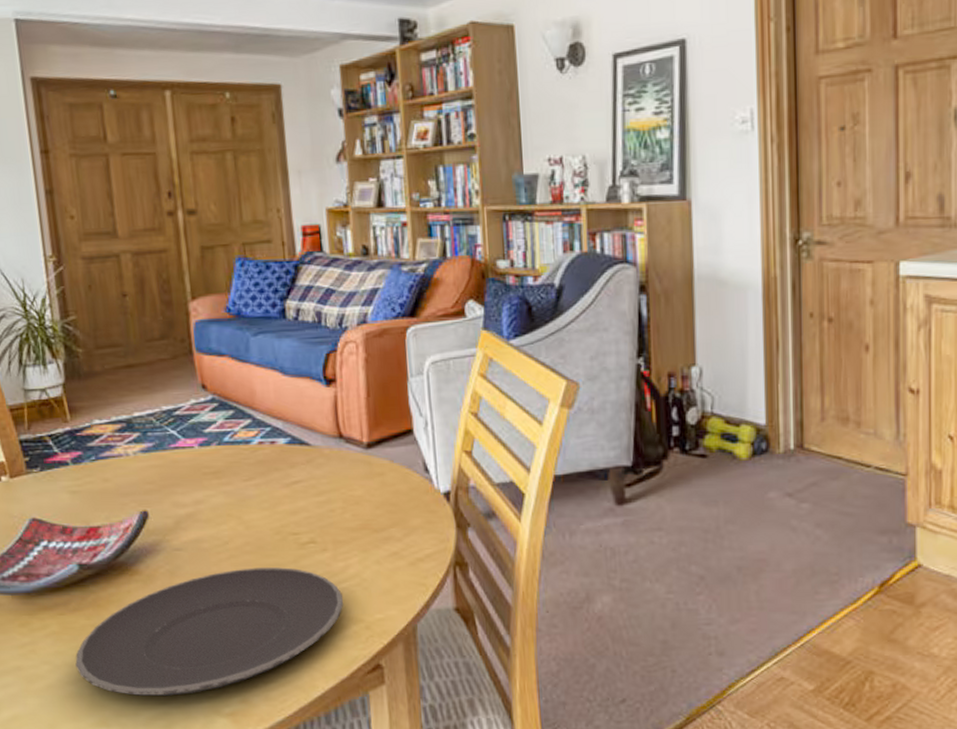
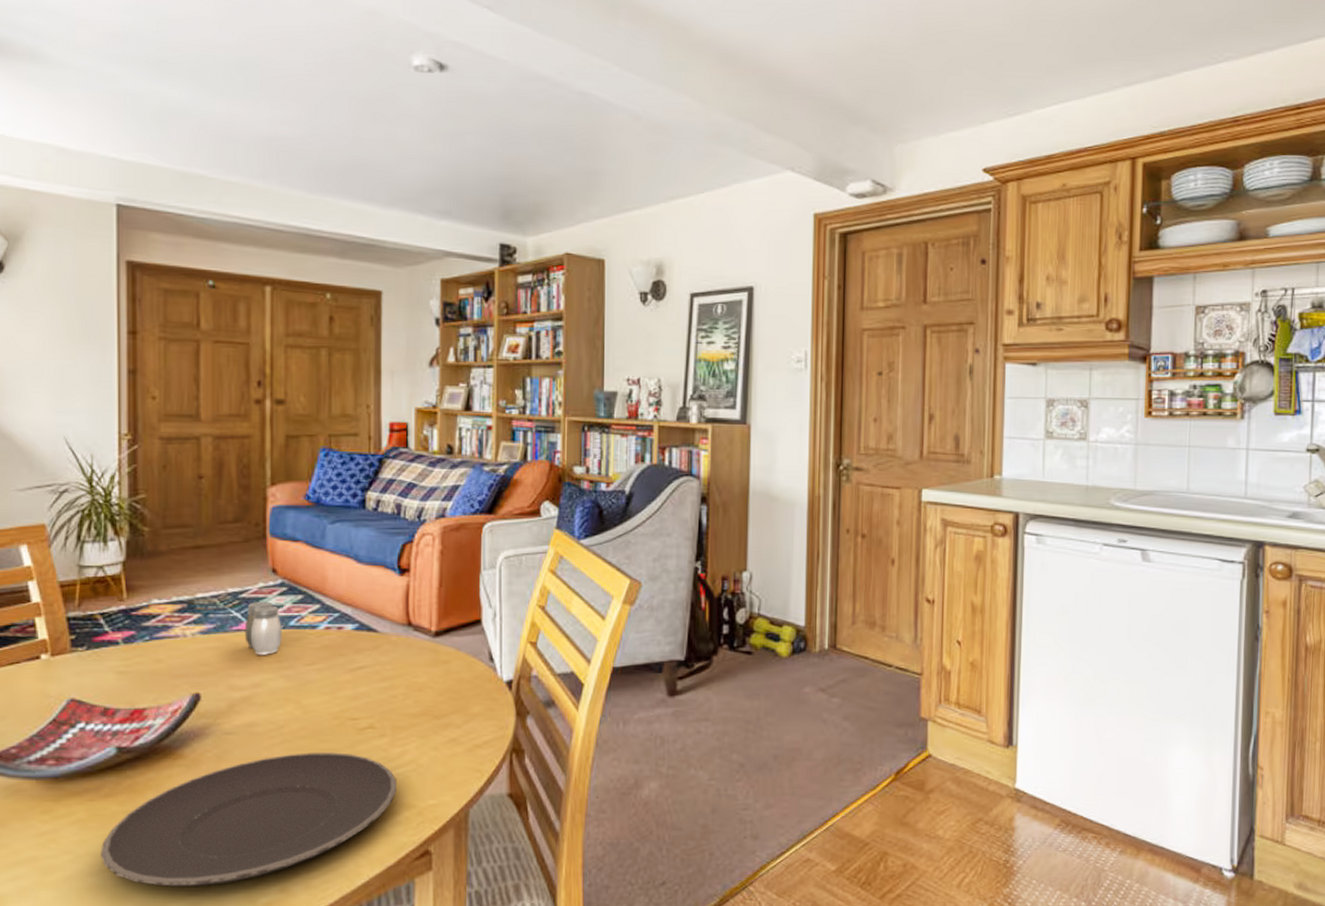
salt and pepper shaker: none [181,418,219,472] -> present [244,601,282,655]

